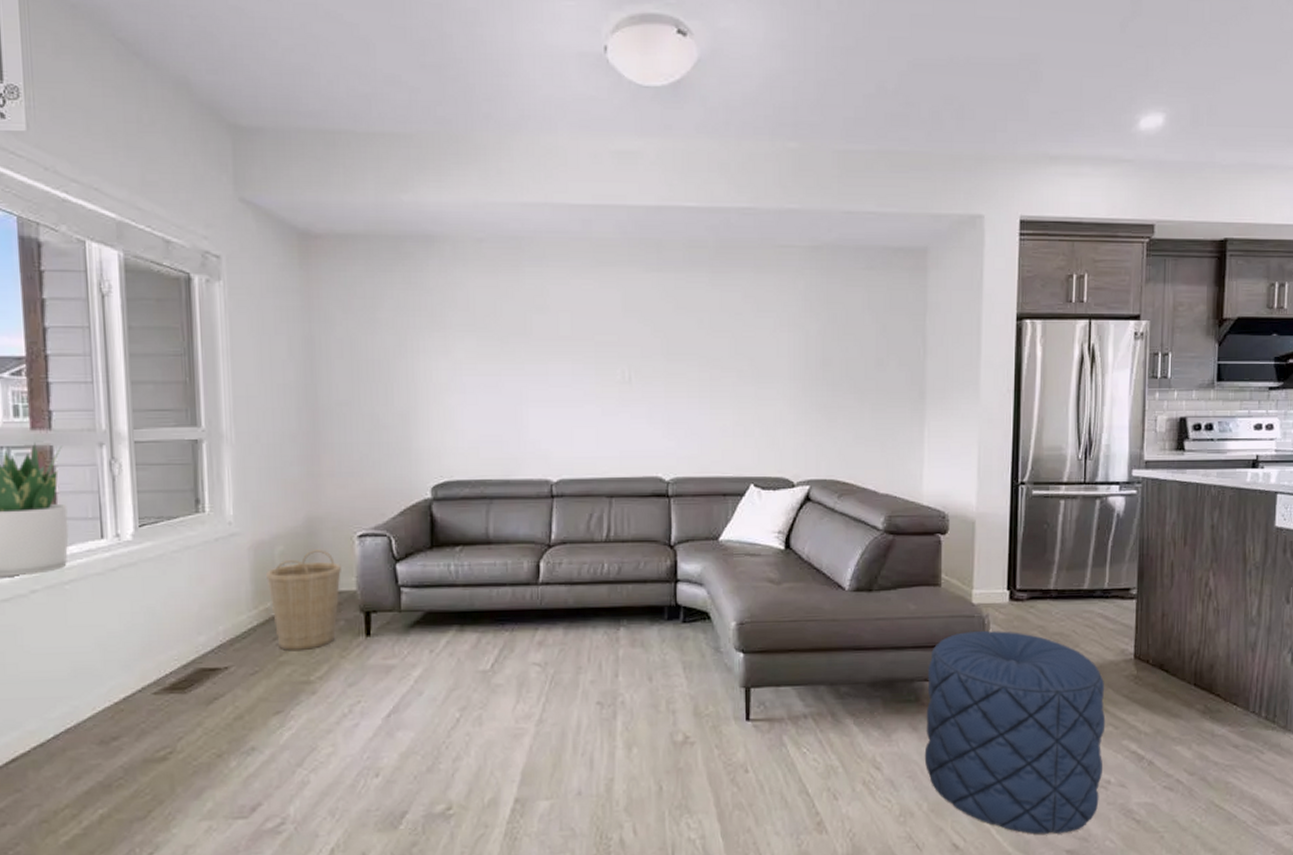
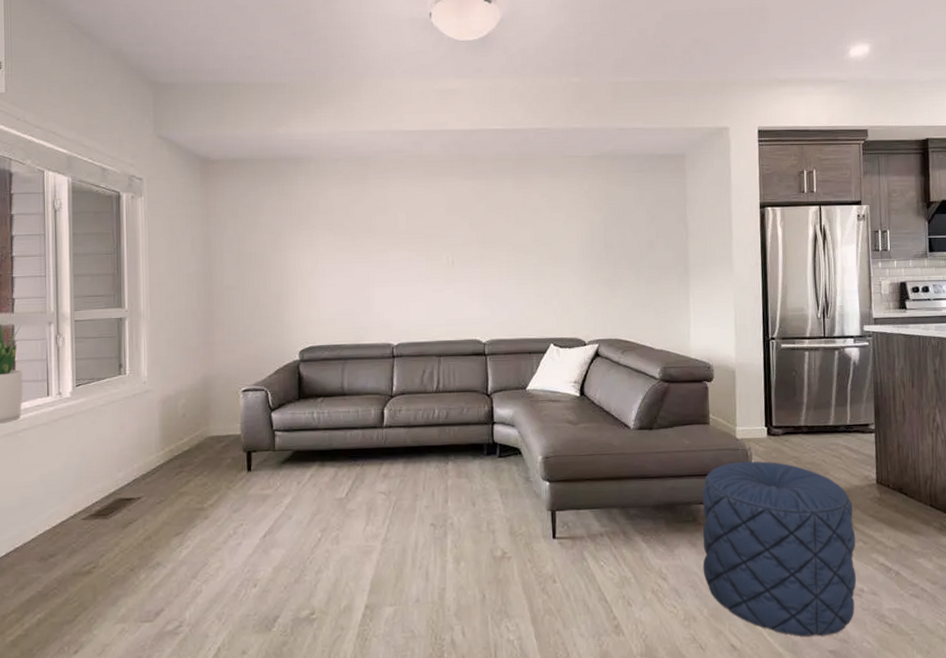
basket: present [266,549,341,652] -> none [171,402,229,484]

